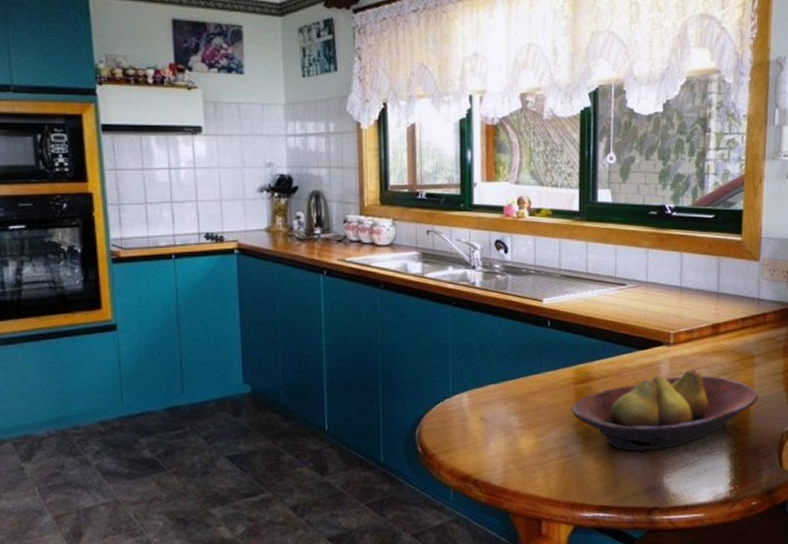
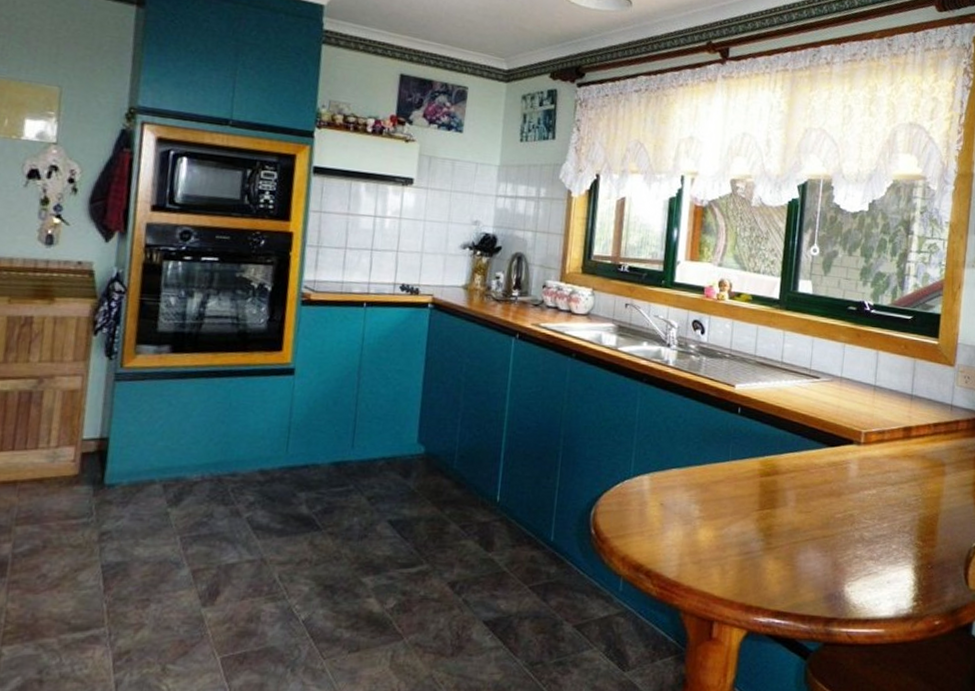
fruit bowl: present [571,369,758,453] -> none [754,471,947,556]

